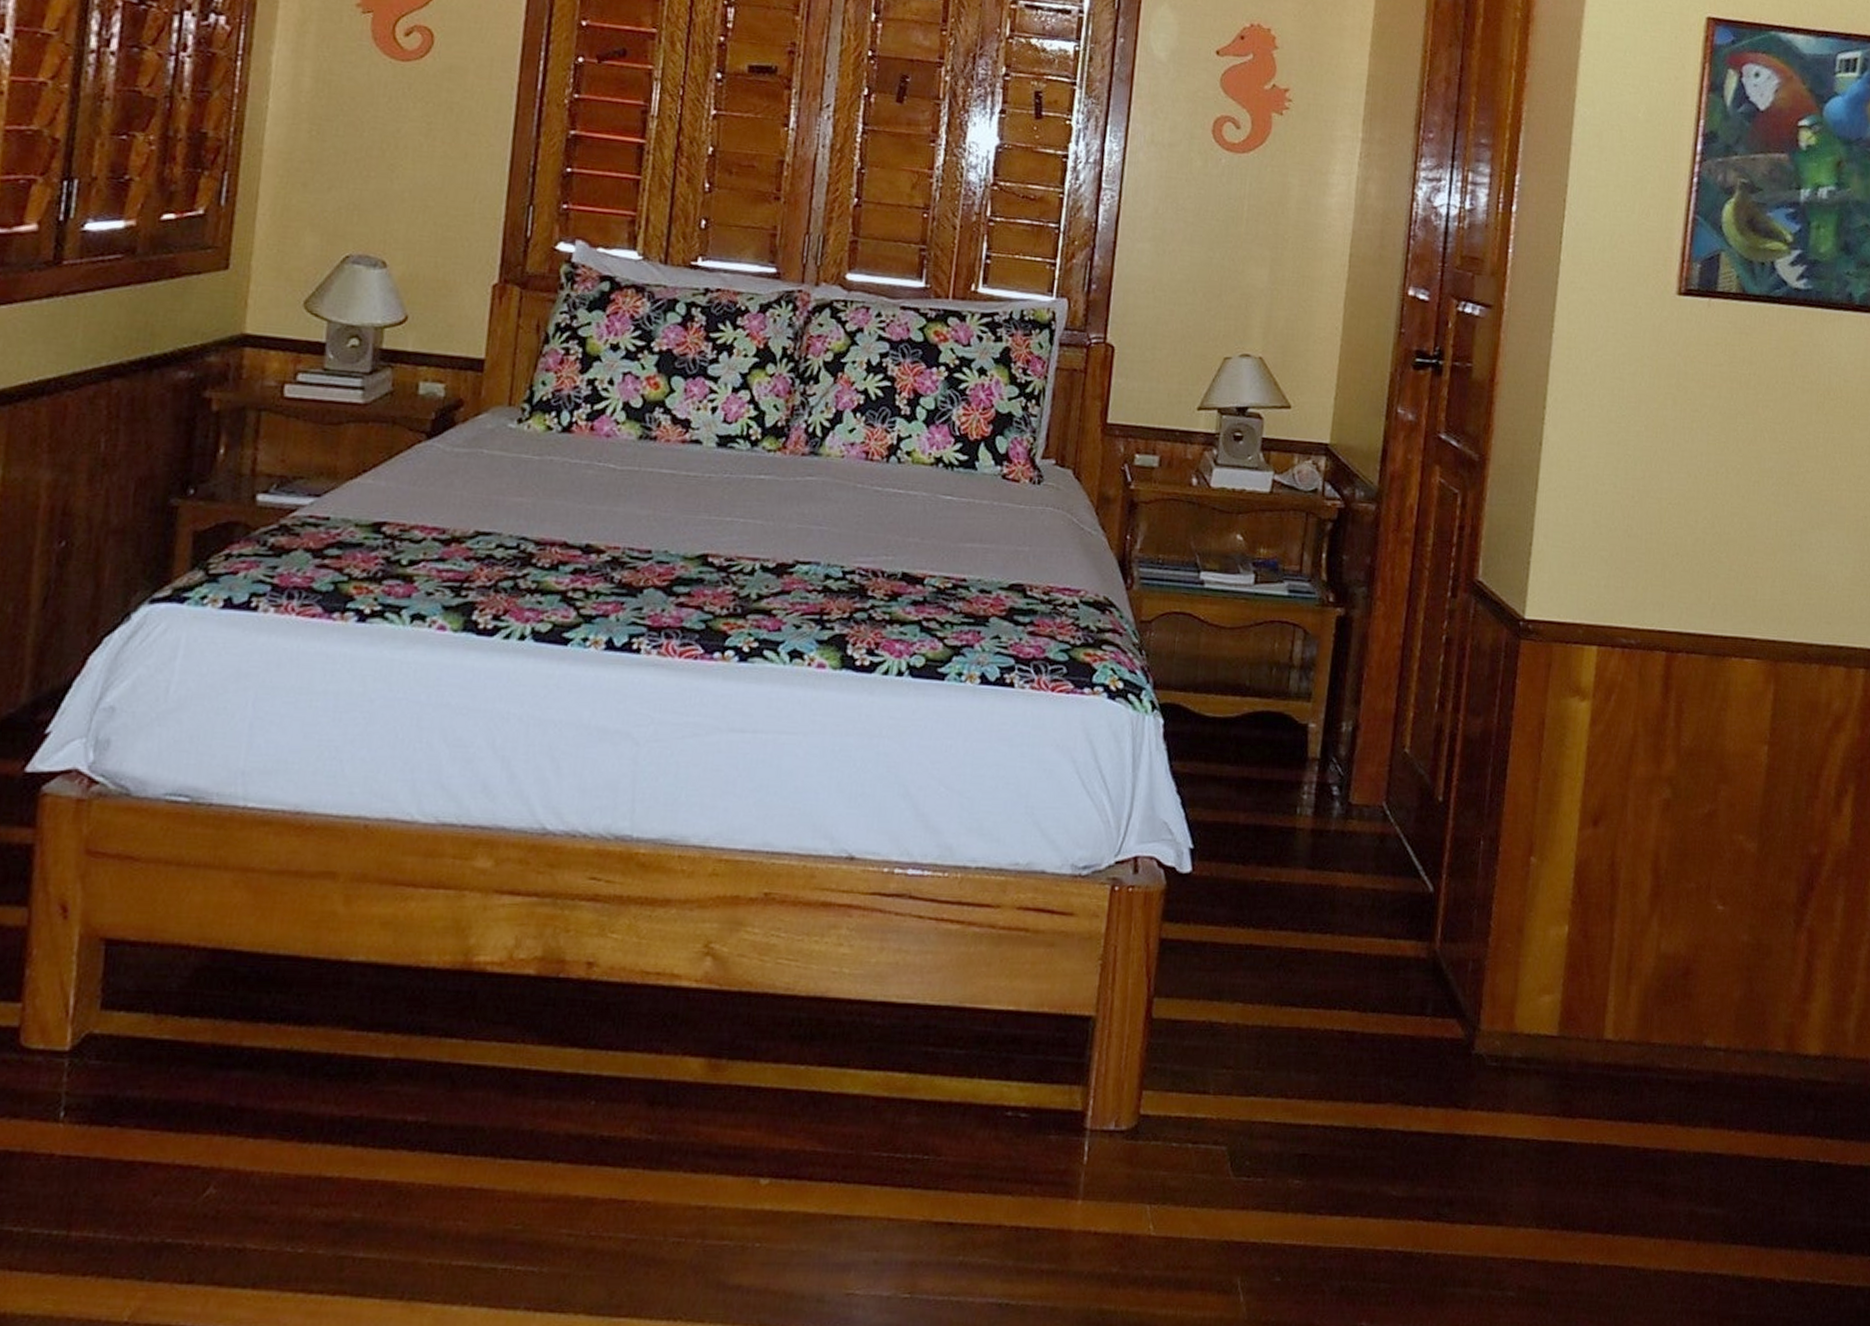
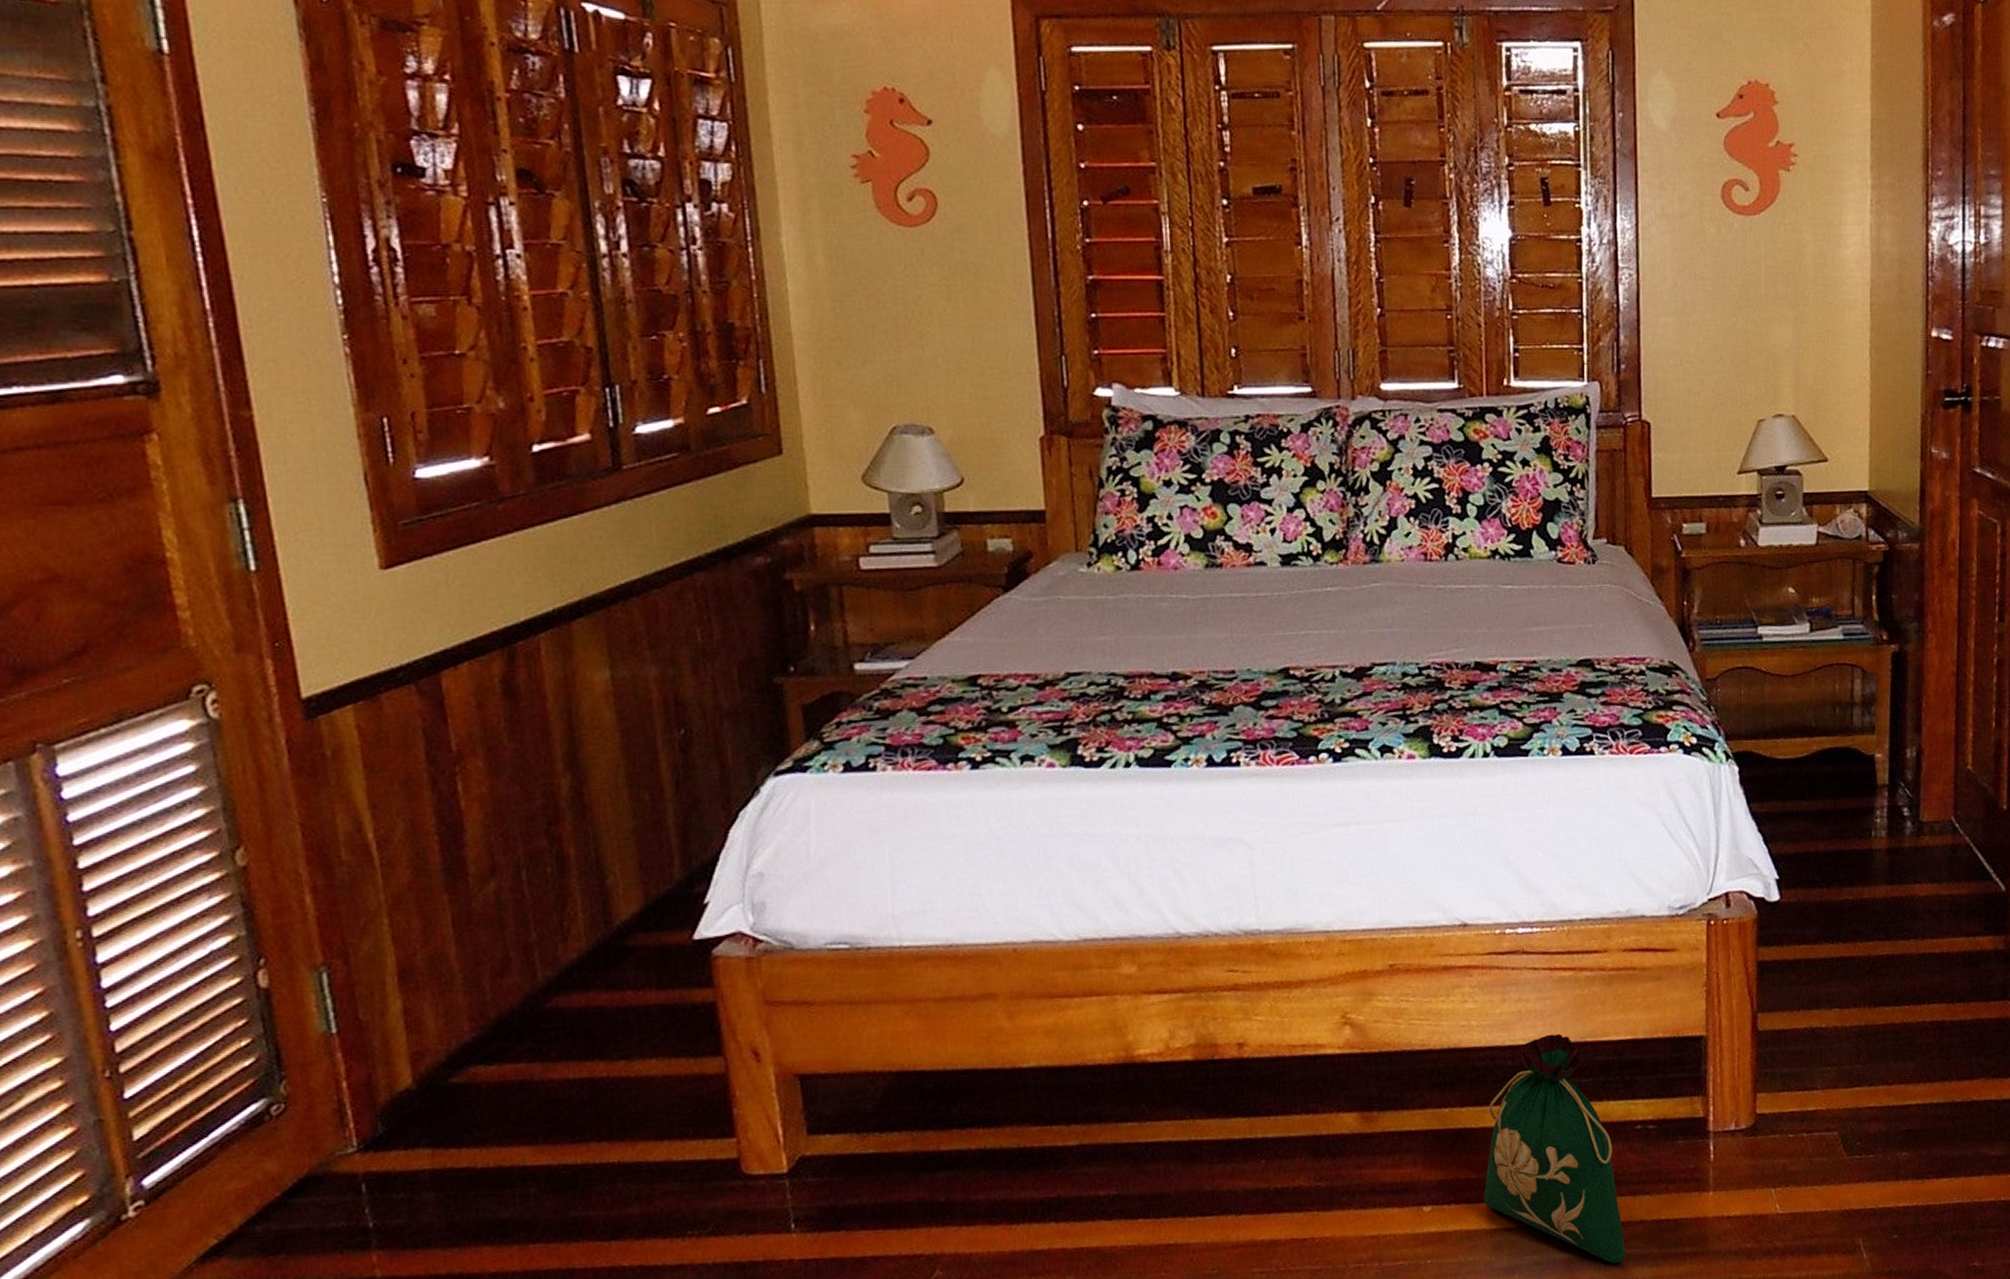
bag: none [828,994,978,1274] -> present [1483,1033,1626,1264]

